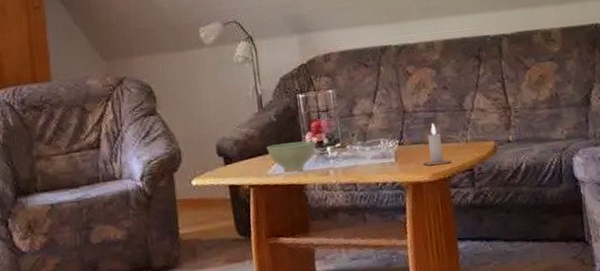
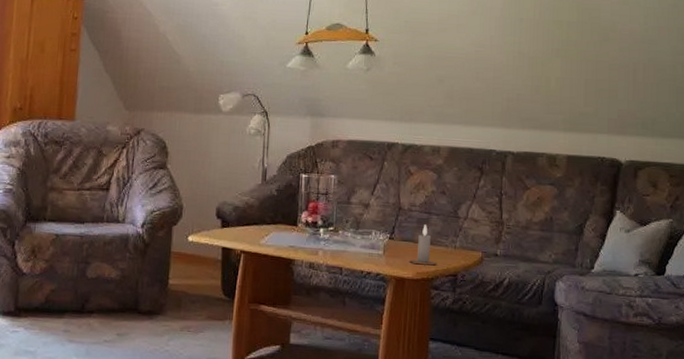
bowl: present [266,140,316,172] -> none [262,217,311,246]

